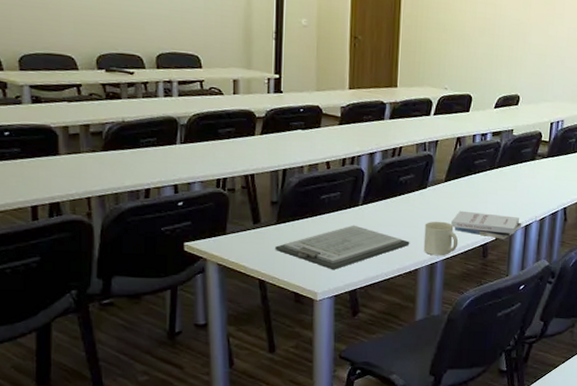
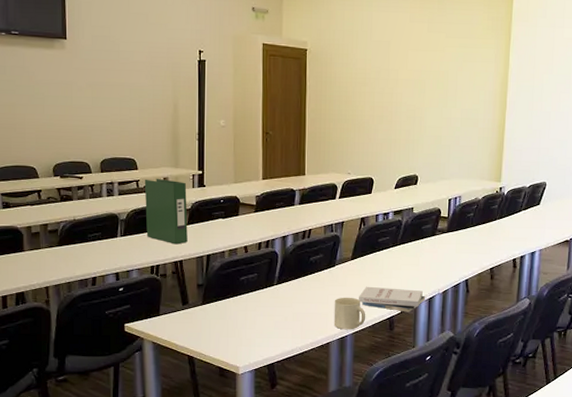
binder: none [209,79,261,156] -> present [144,178,188,245]
clipboard: present [275,225,410,269] -> none [202,303,321,345]

